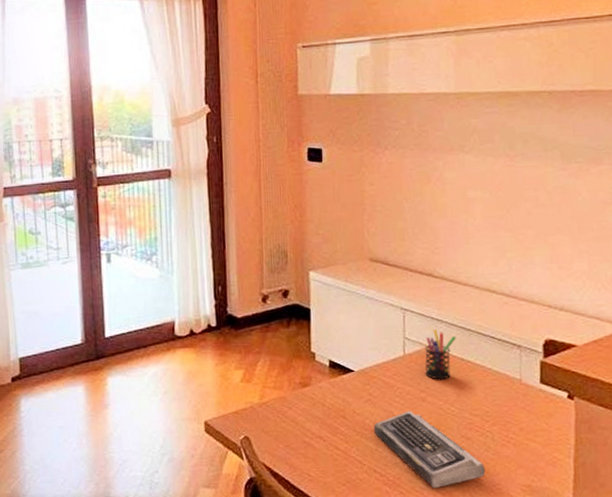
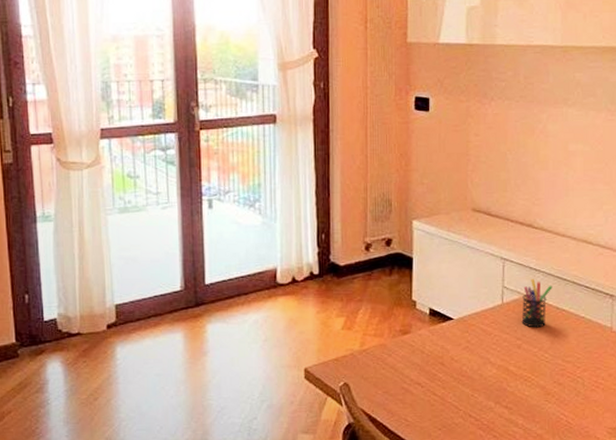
keyboard: present [373,410,486,489] -> none [470,357,575,432]

